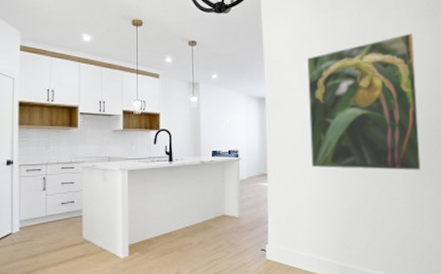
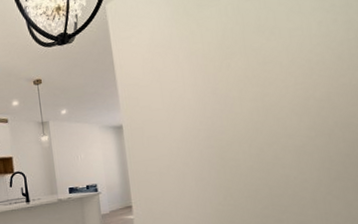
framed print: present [307,32,422,171] -> none [170,14,340,195]

